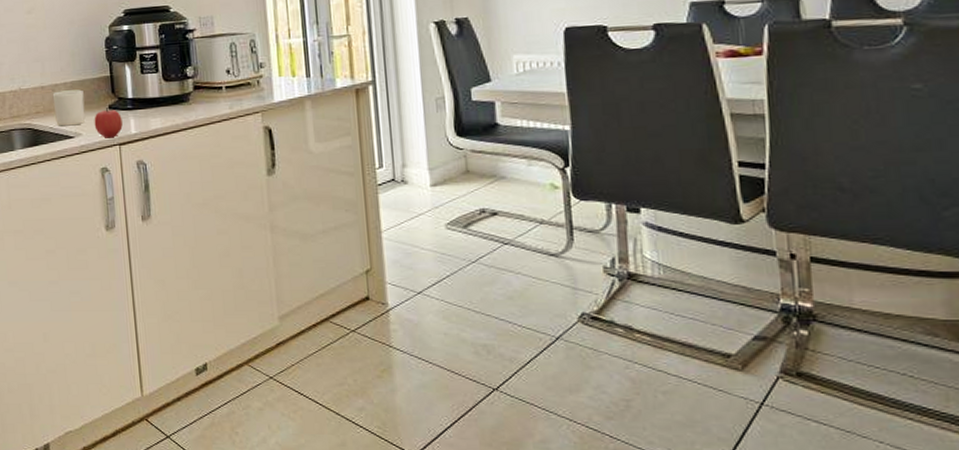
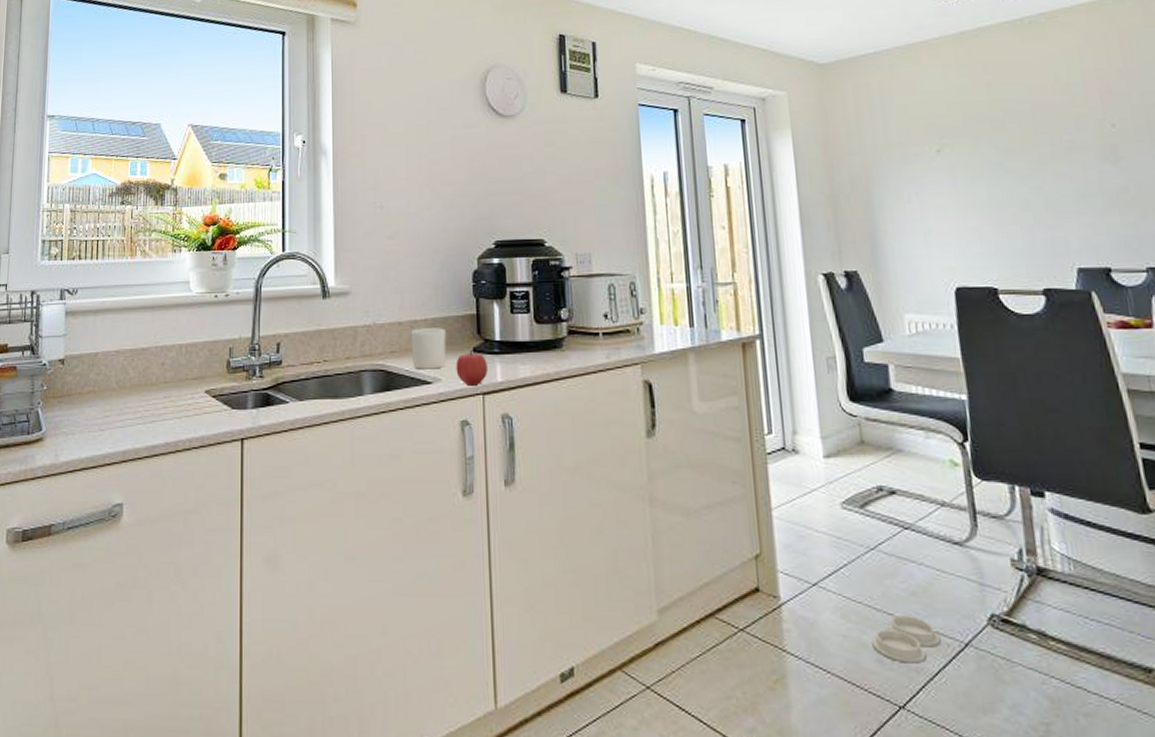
pet bowl: none [470,316,534,355] -> present [872,615,941,664]

